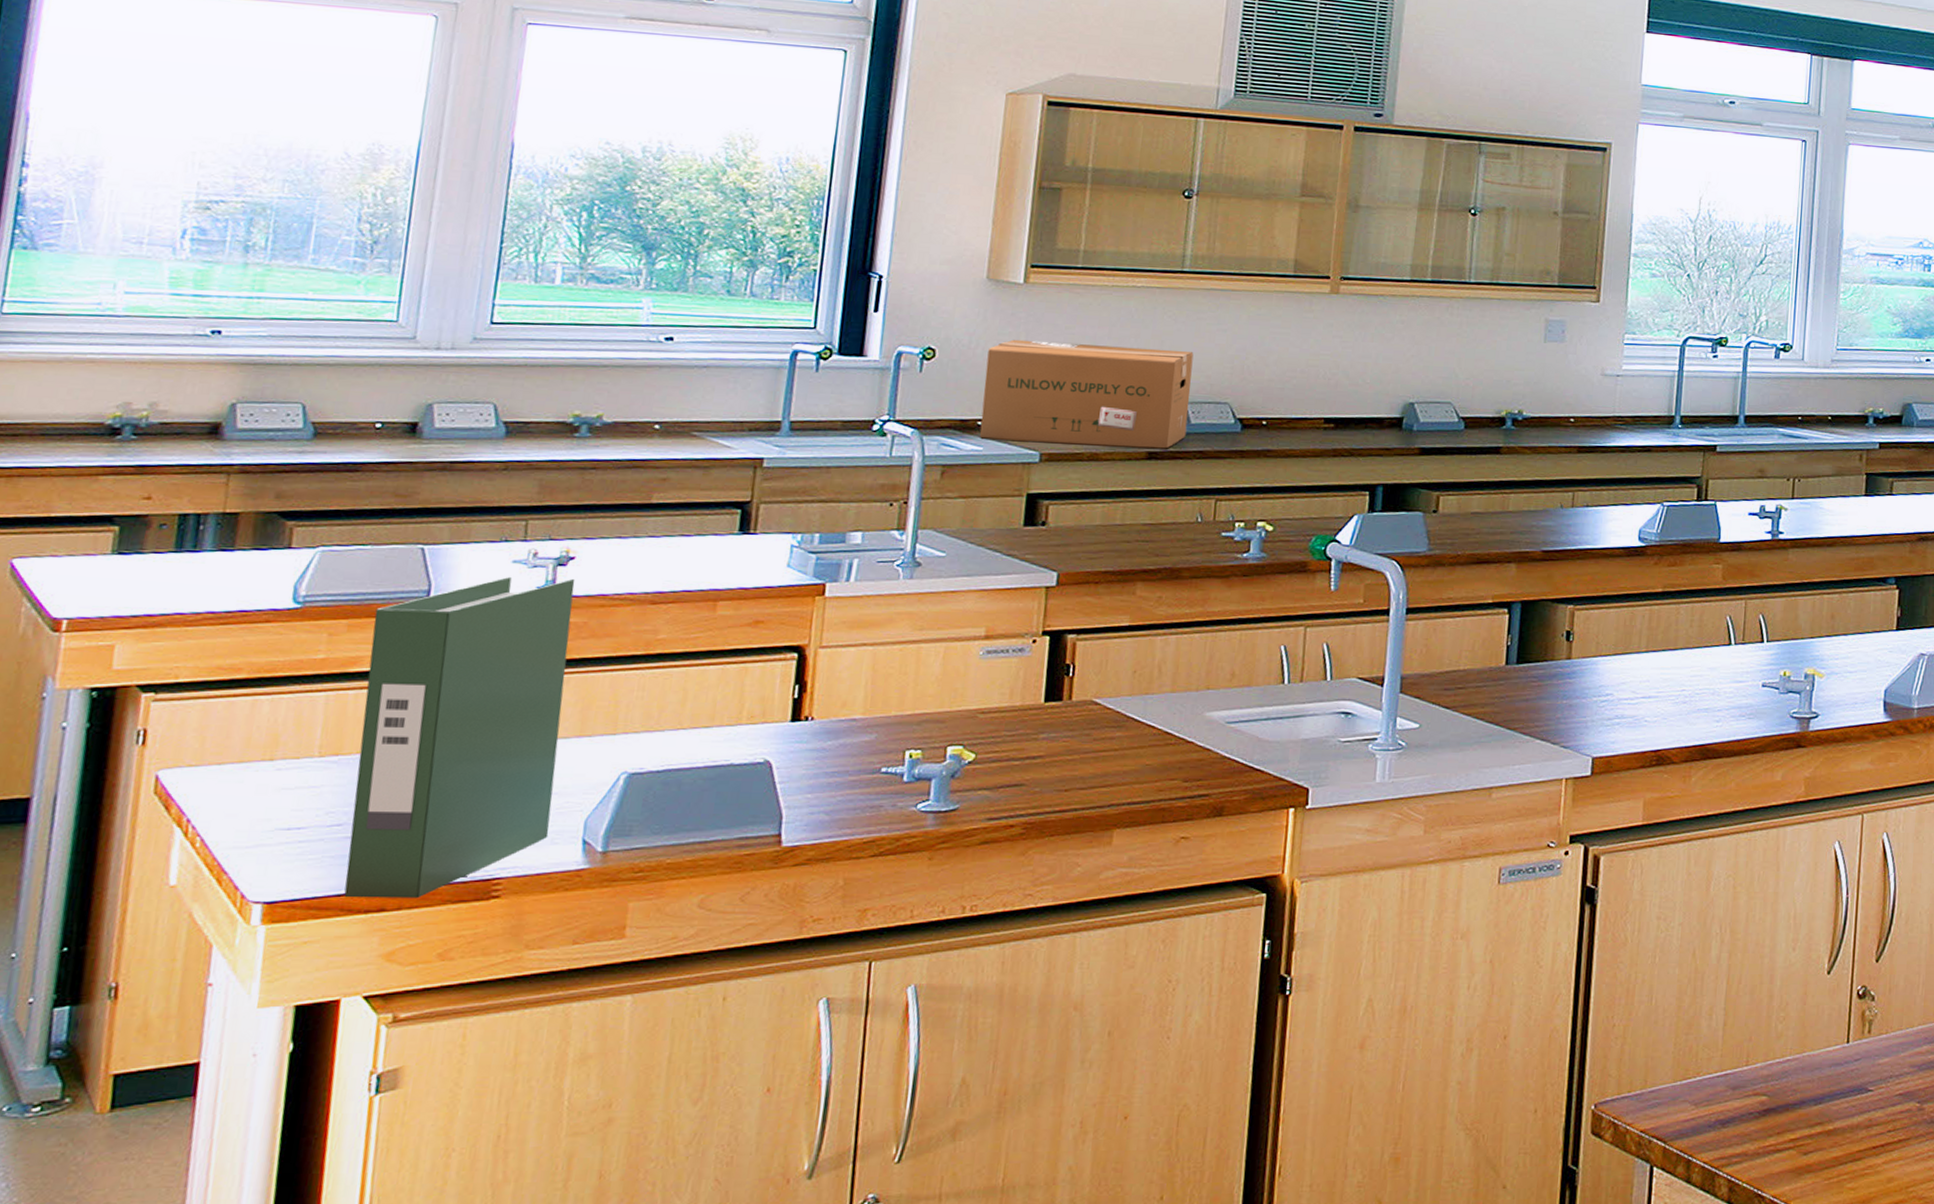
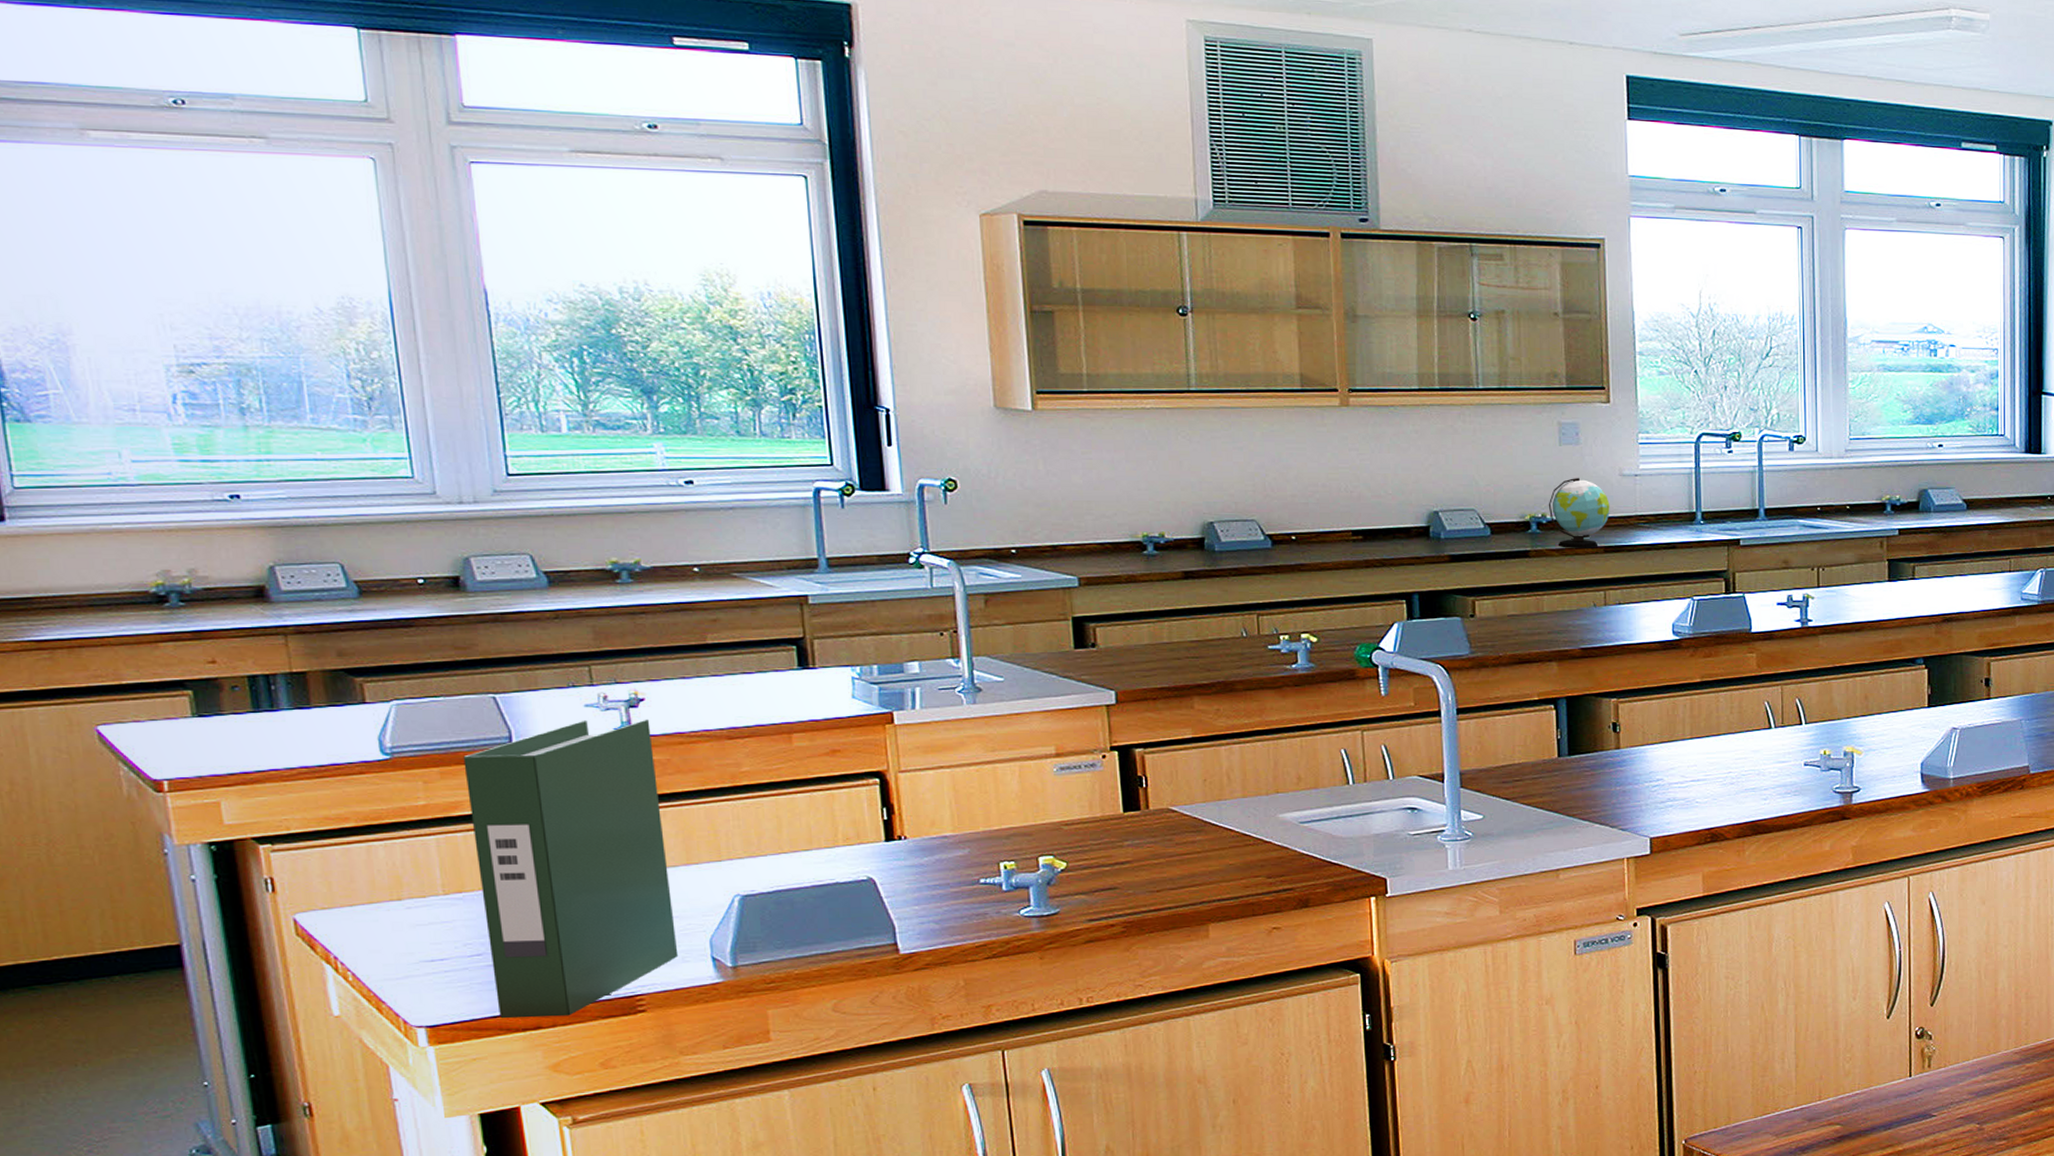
box: present [980,339,1194,450] -> none [1009,467,1218,569]
globe: none [1525,375,1589,449] -> present [1548,477,1610,549]

